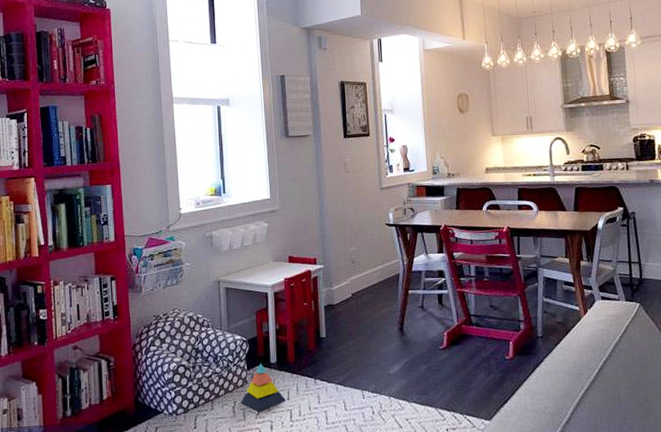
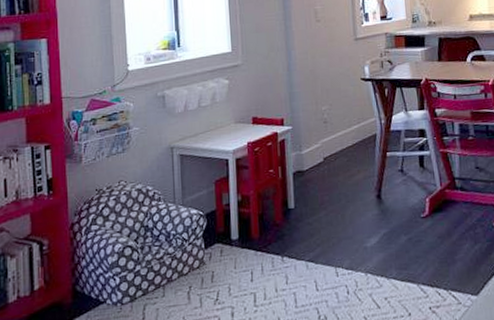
stacking toy: present [241,363,286,412] -> none [197,240,249,297]

